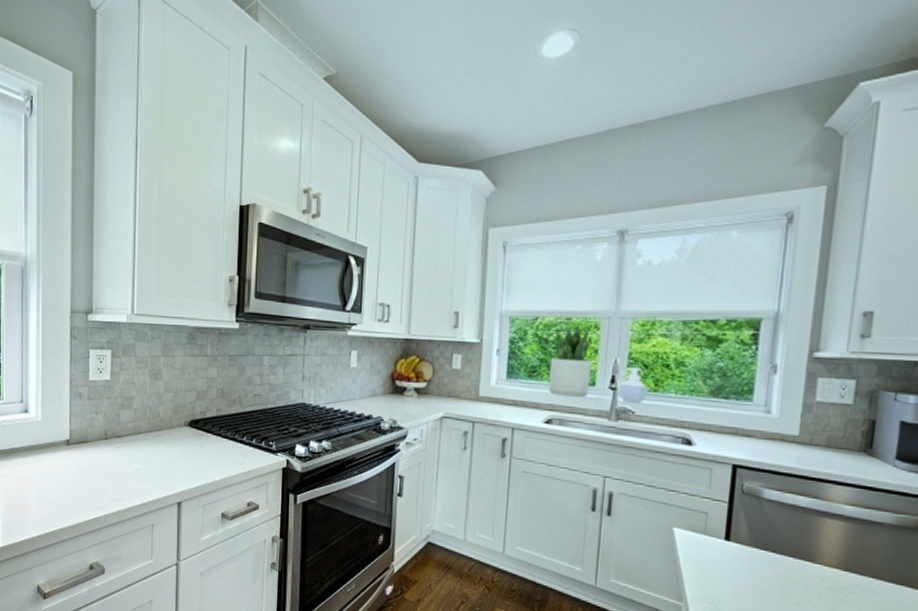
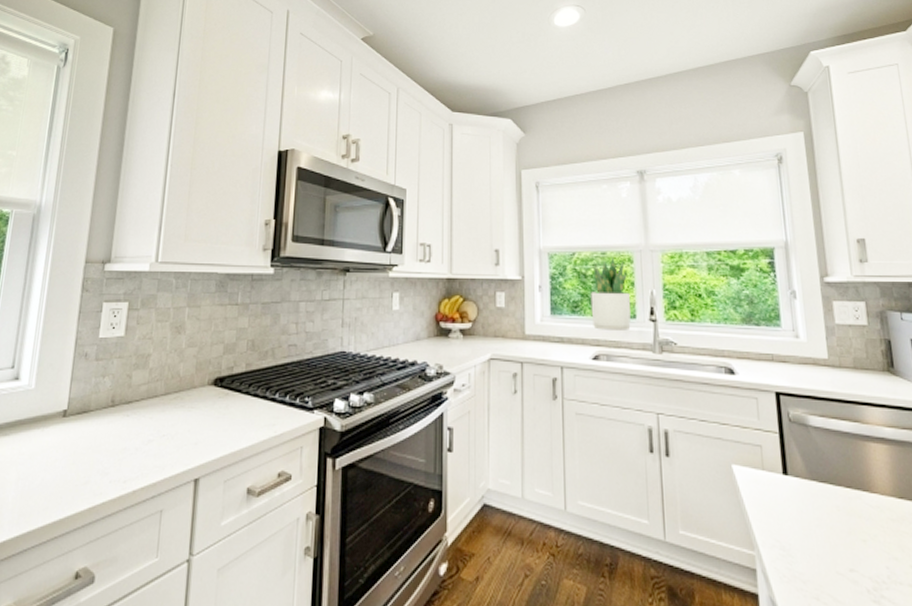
soap dispenser: present [616,366,648,404] -> none [657,297,686,334]

